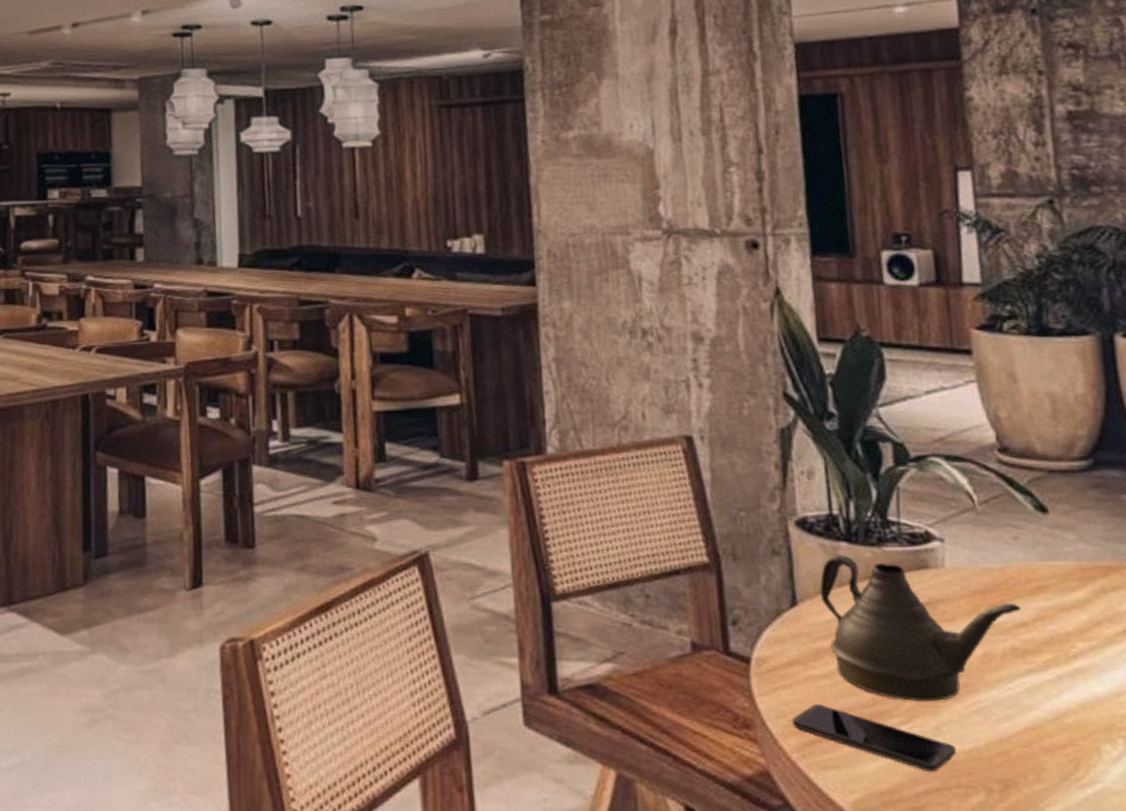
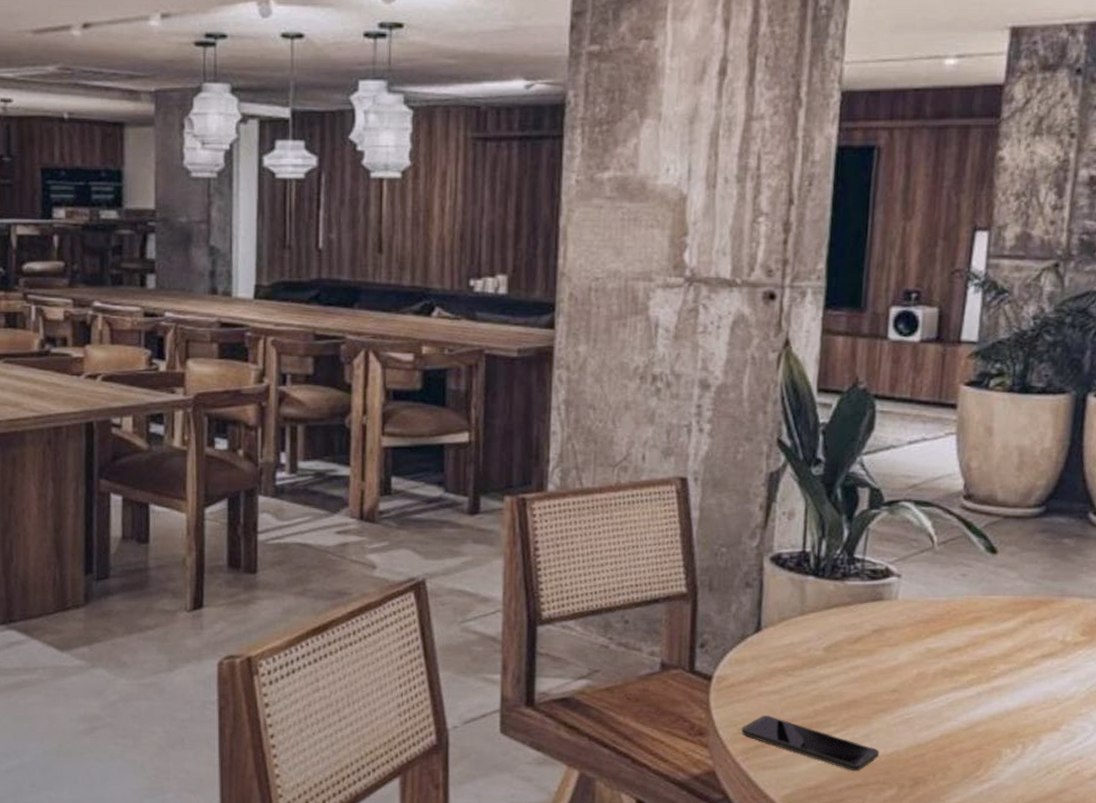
teapot: present [819,555,1021,702] -> none [783,587,957,714]

